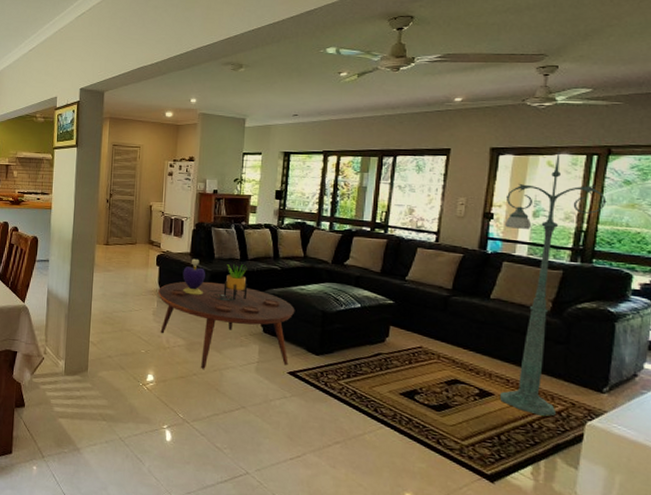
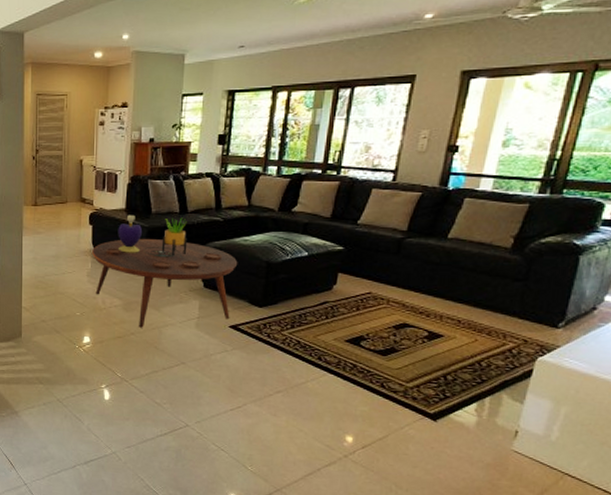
floor lamp: present [500,148,607,416] -> none [450,66,587,354]

